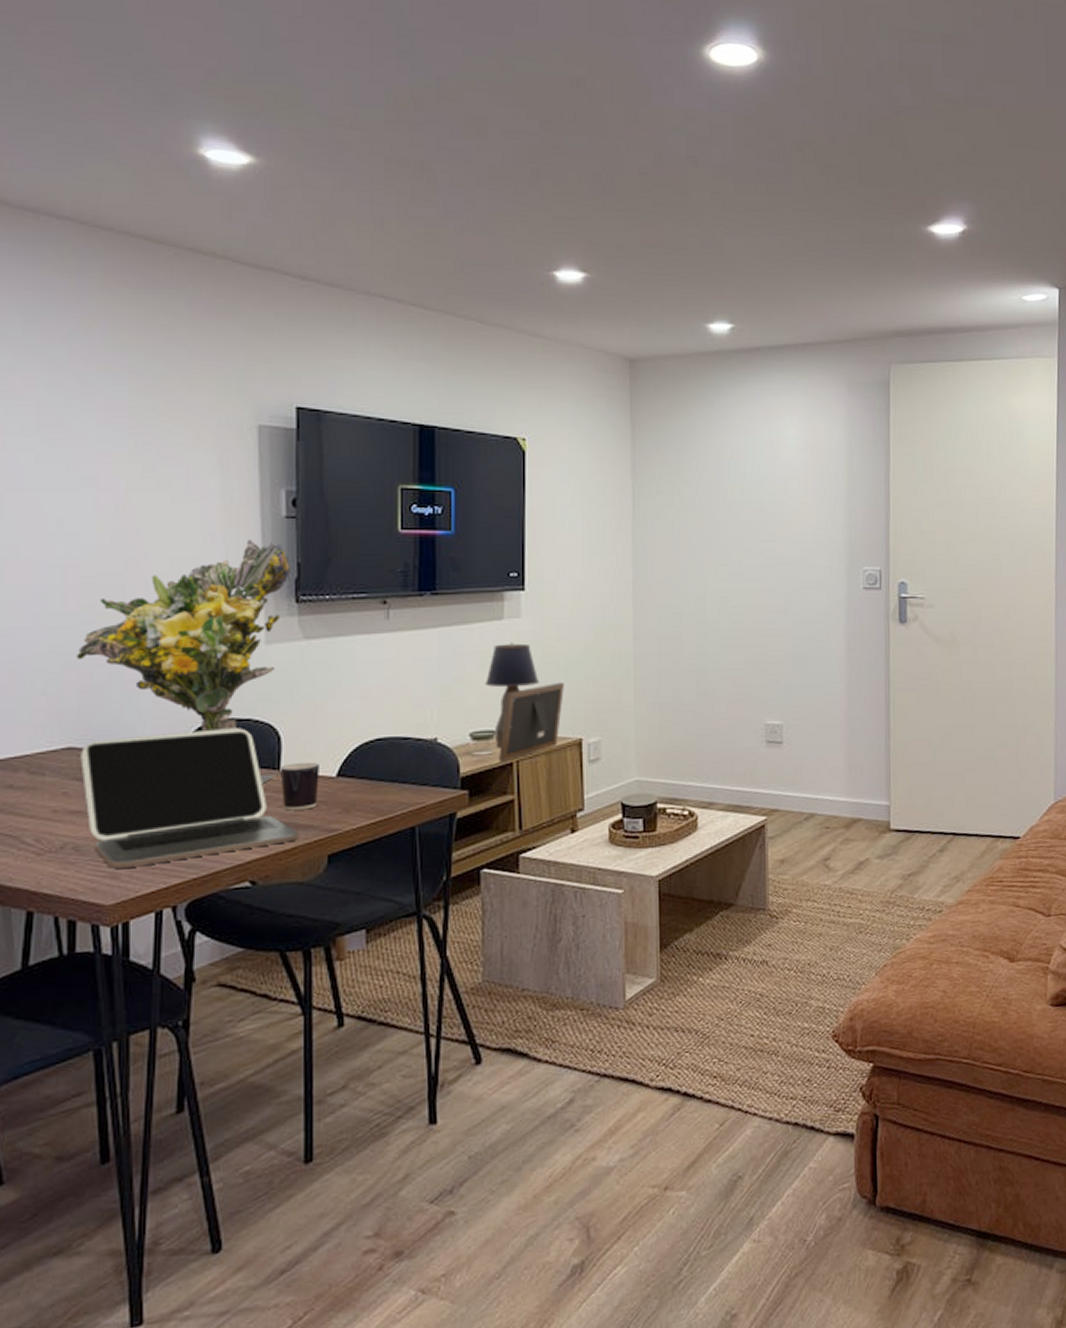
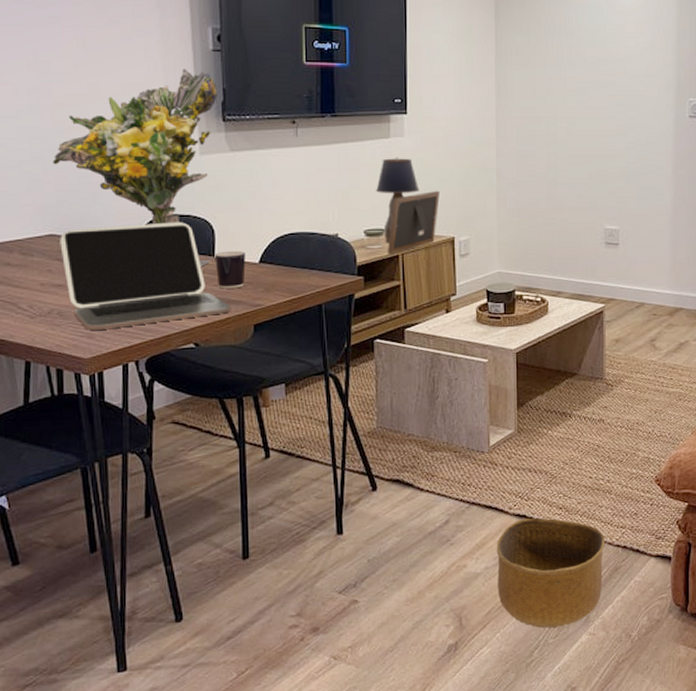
basket: none [633,1090,771,1237] -> present [496,518,605,628]

